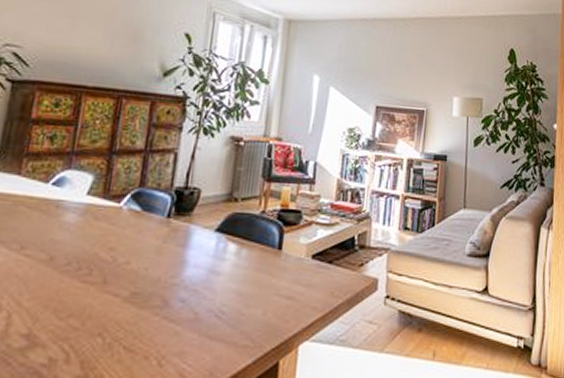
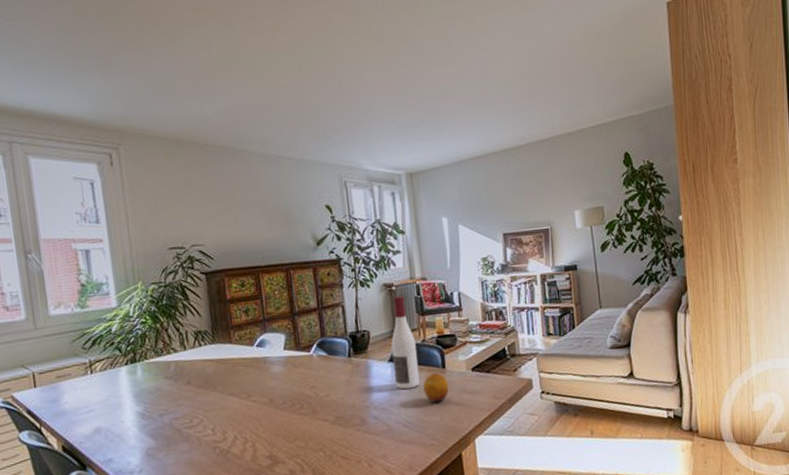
wine bottle: none [216,154,254,270] -> present [391,296,420,390]
fruit: none [250,254,282,293] -> present [423,373,449,403]

